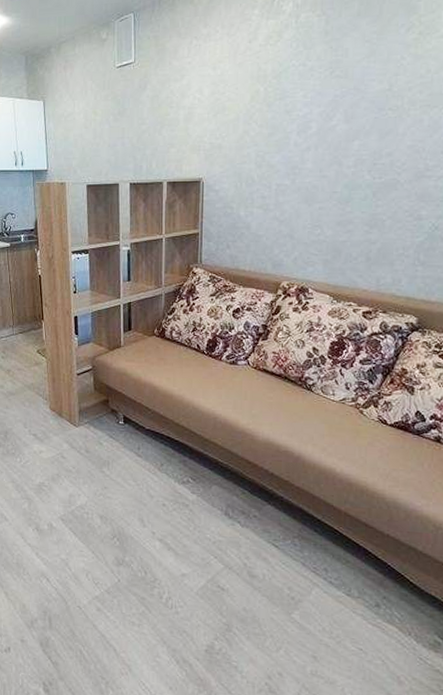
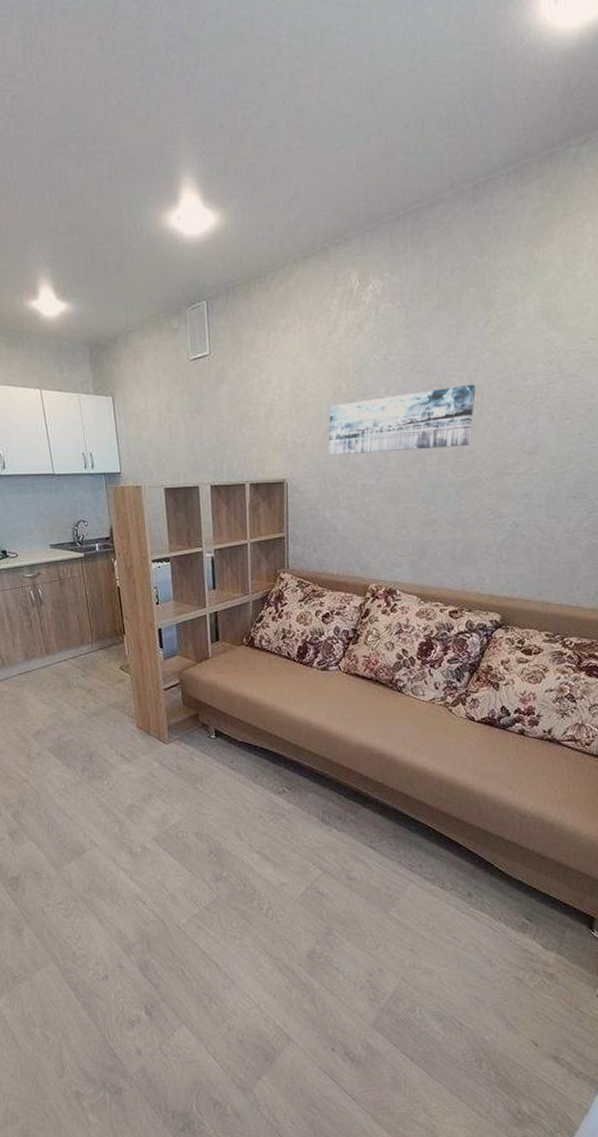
wall art: none [244,88,396,157] -> present [328,384,476,456]

